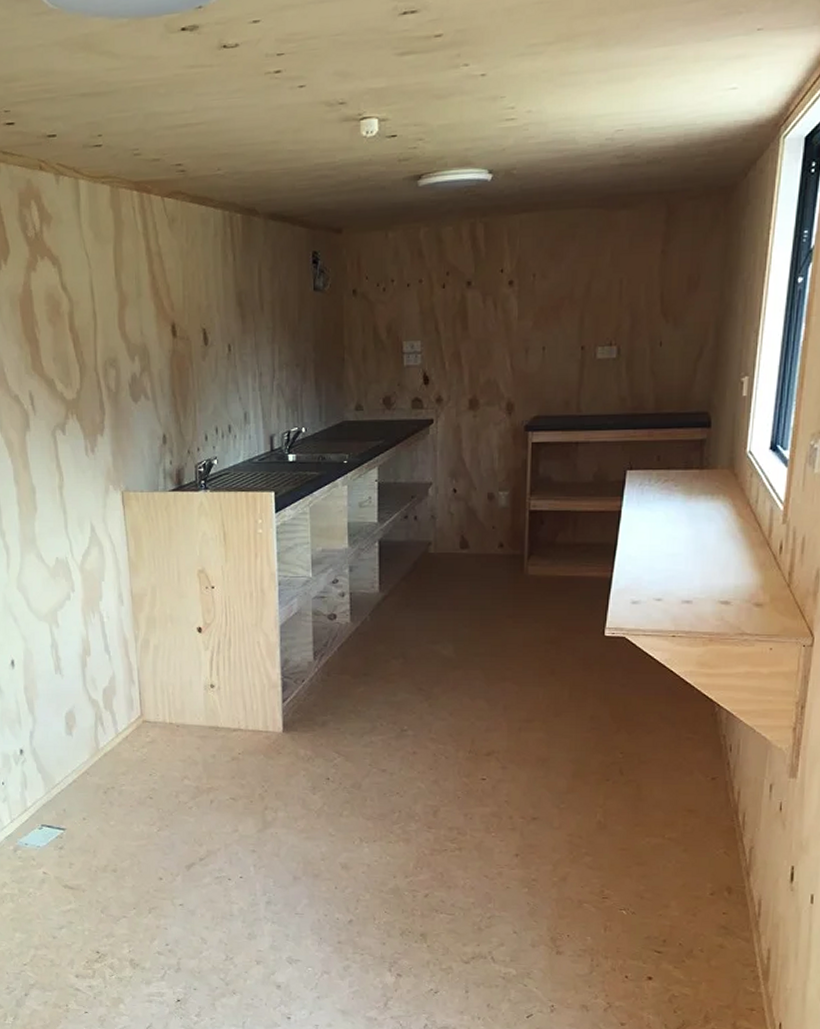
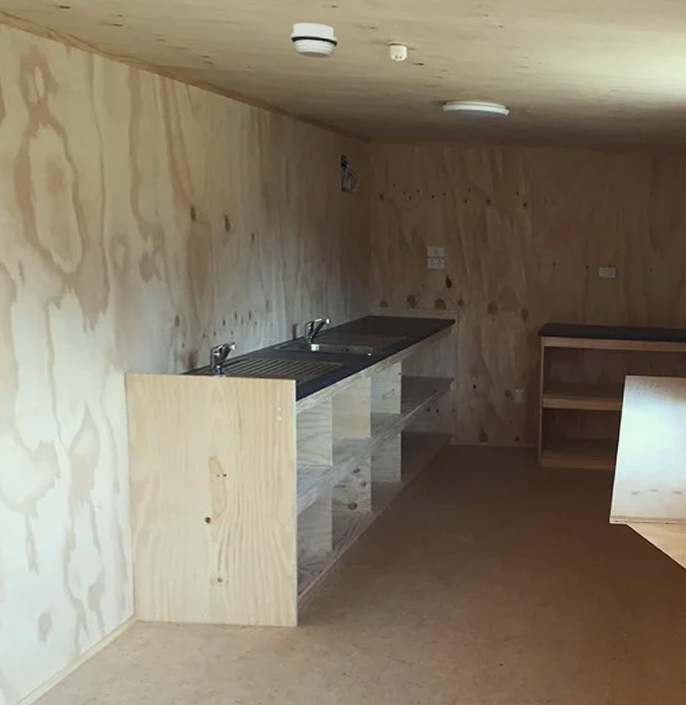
smoke detector: none [258,108,307,149] -> present [290,22,339,59]

